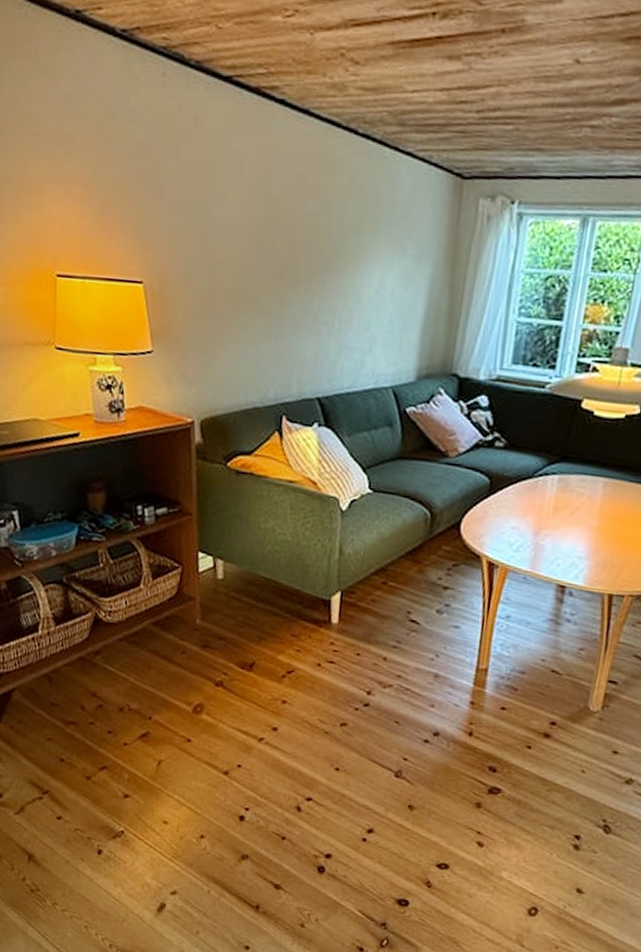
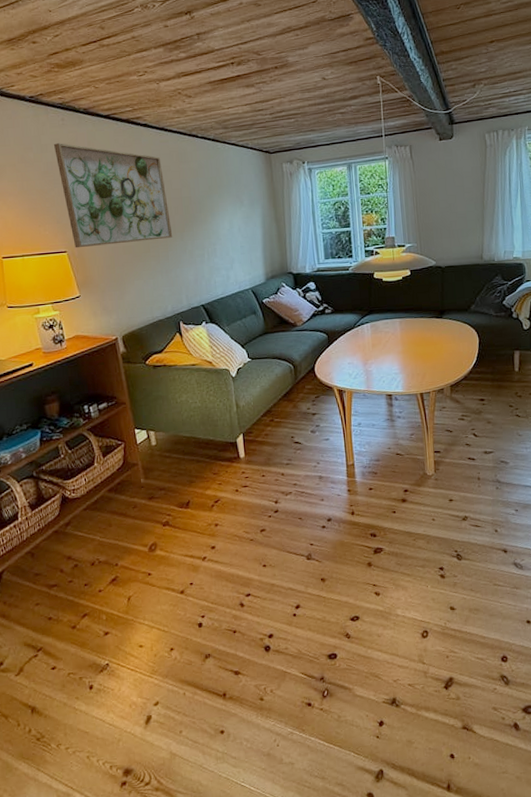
wall art: none [145,111,296,289] -> present [53,143,173,248]

